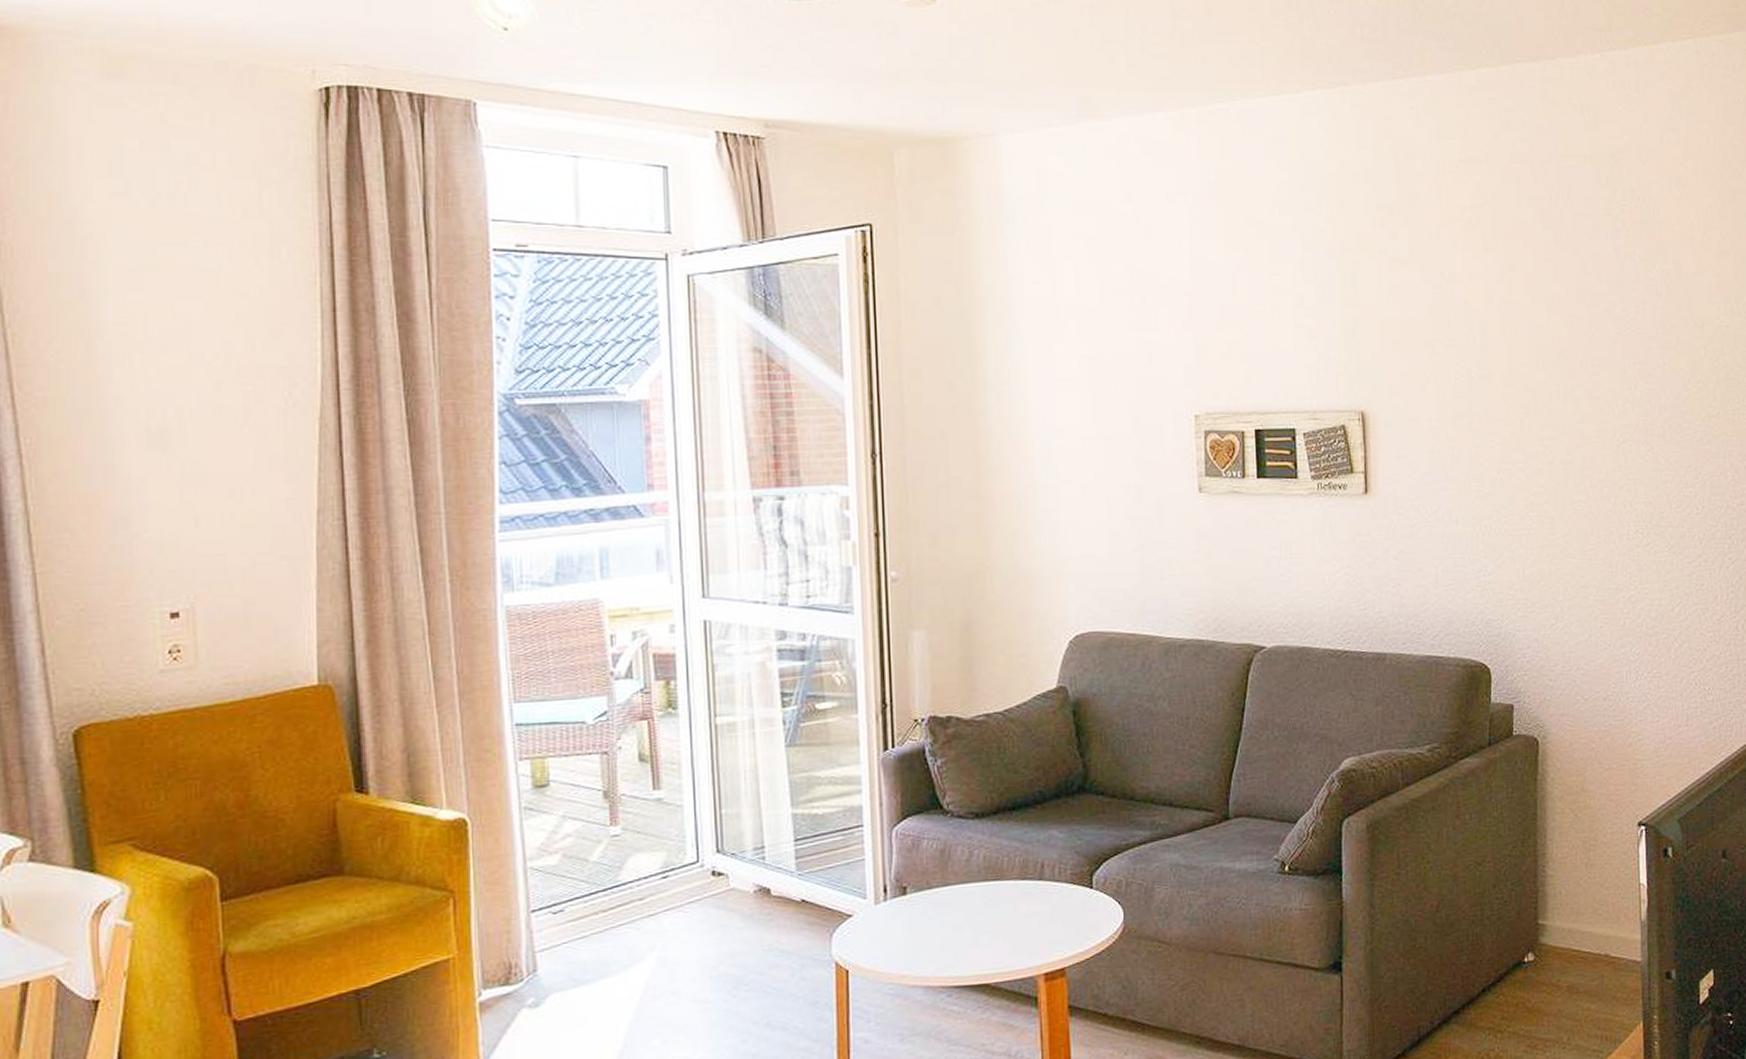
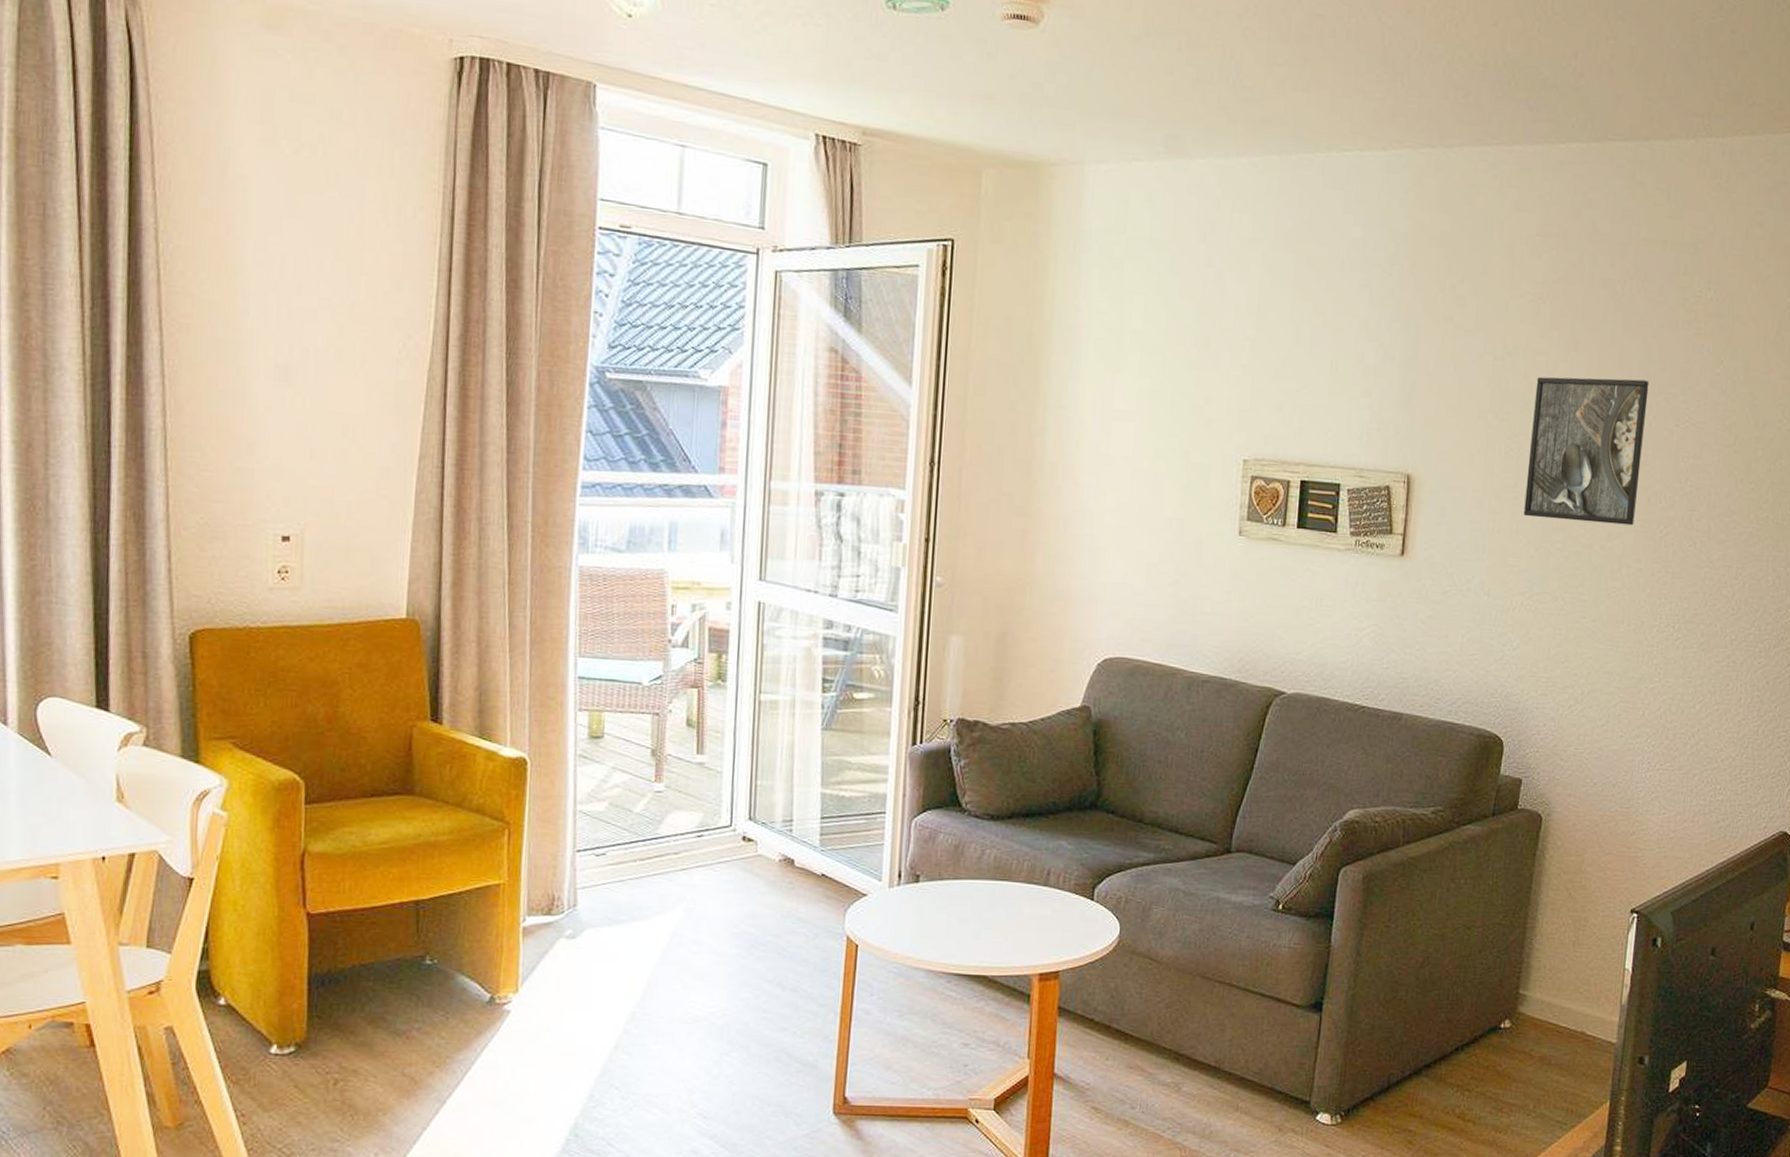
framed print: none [1477,293,1590,440] -> present [1523,376,1649,526]

